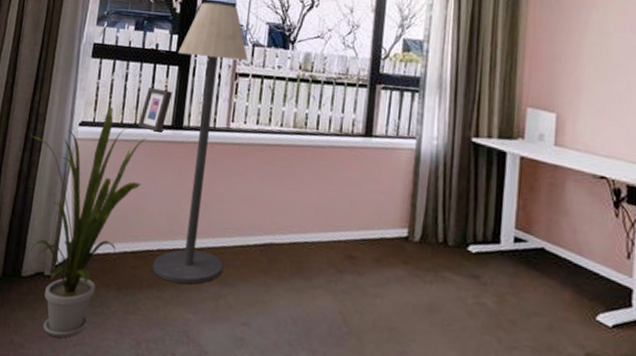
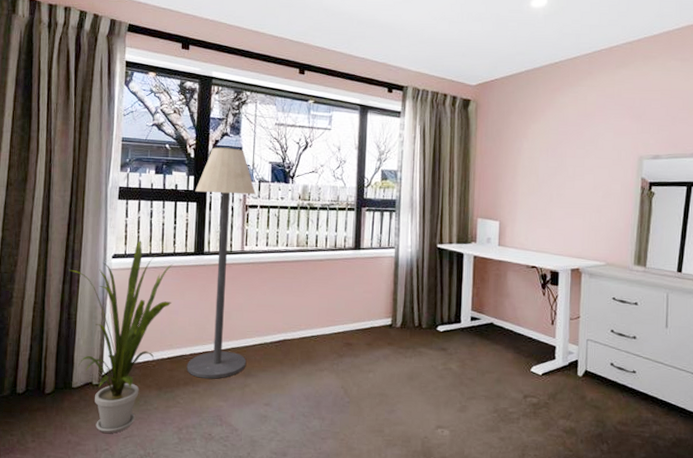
picture frame: present [138,87,173,134] -> none [165,222,193,260]

